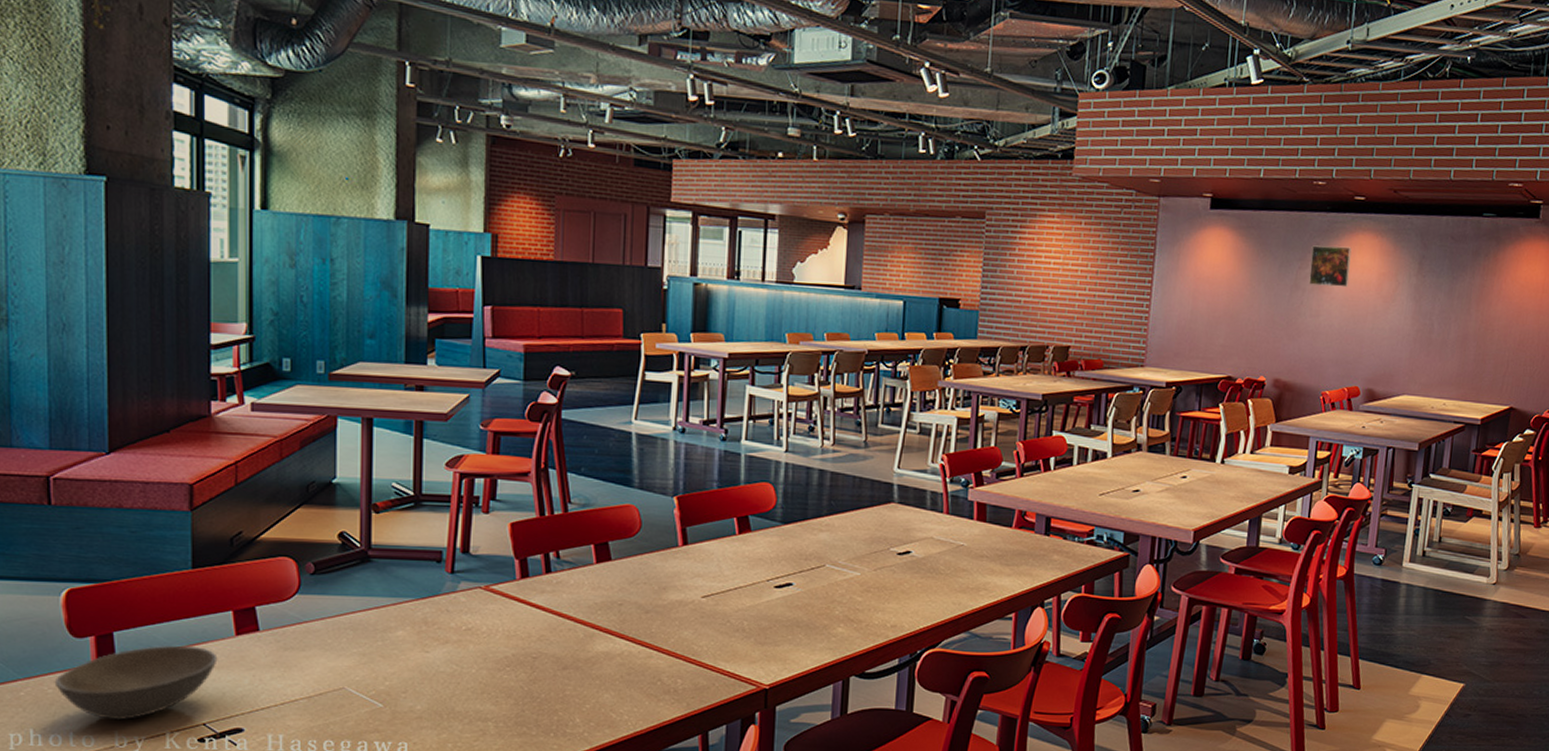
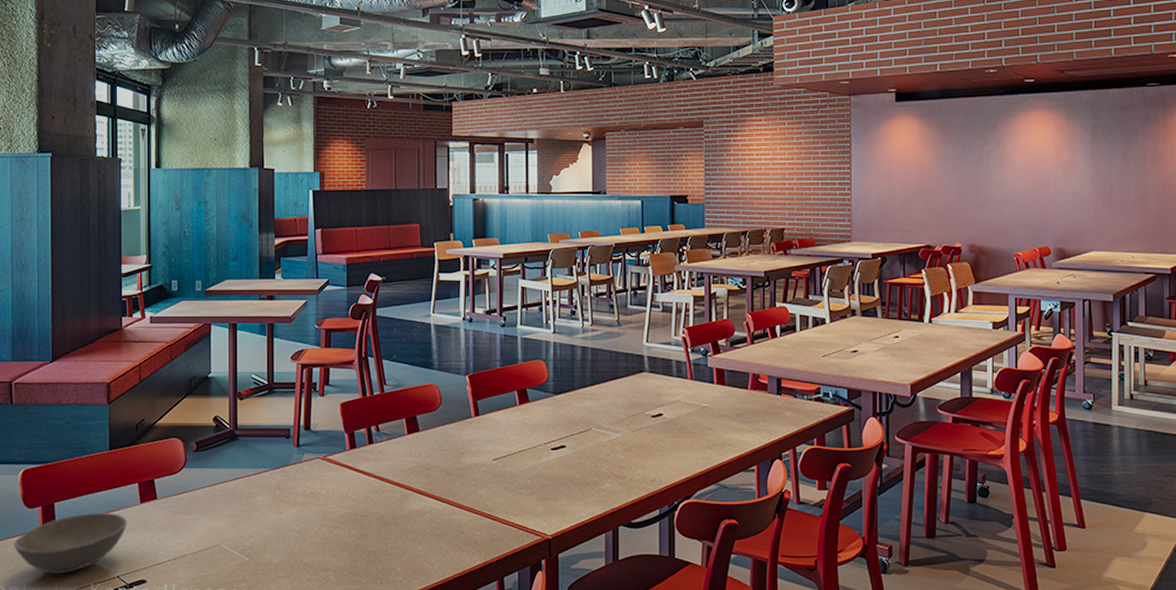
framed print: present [1308,245,1352,288] -> none [990,123,1029,159]

